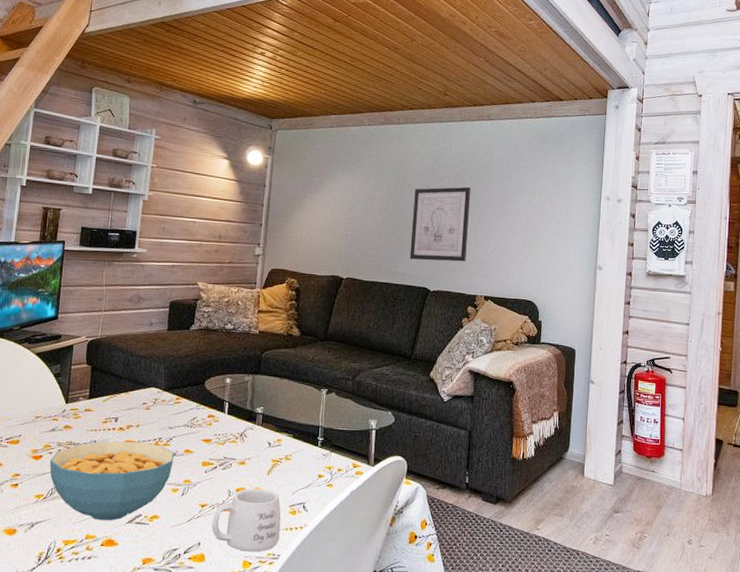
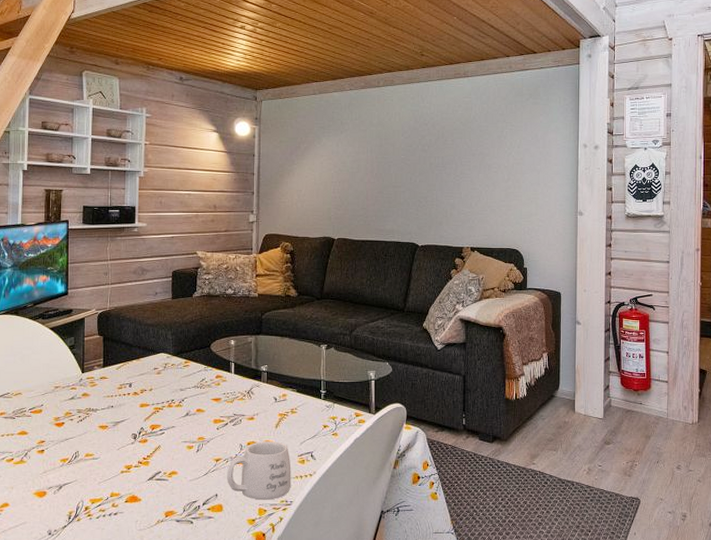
cereal bowl: present [49,441,174,521] -> none [71,404,187,479]
wall art: present [409,187,472,262] -> none [397,143,452,217]

